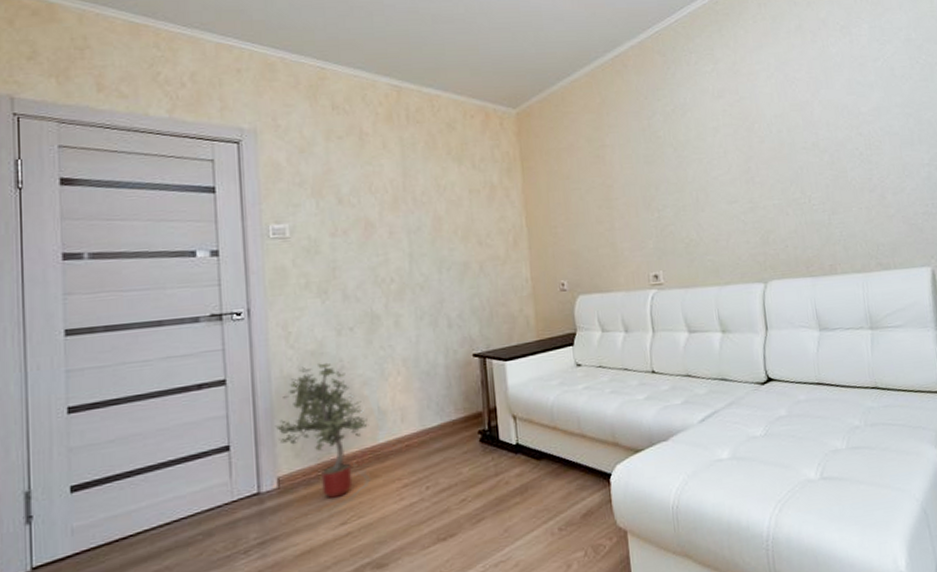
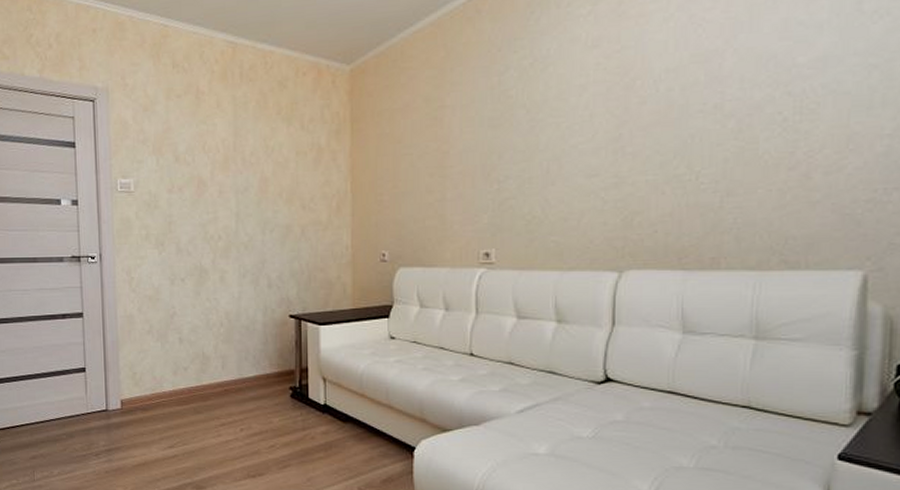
potted tree: present [275,362,369,498] -> none [119,308,195,424]

